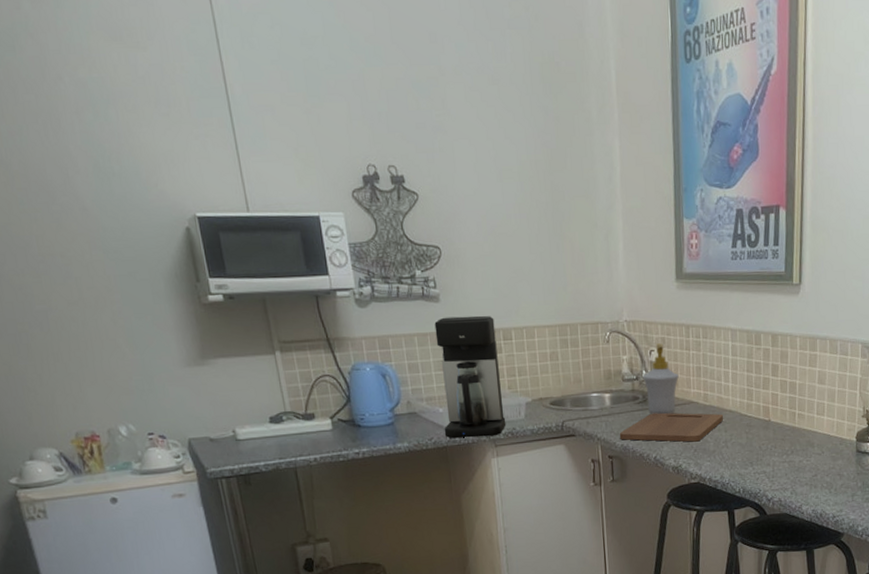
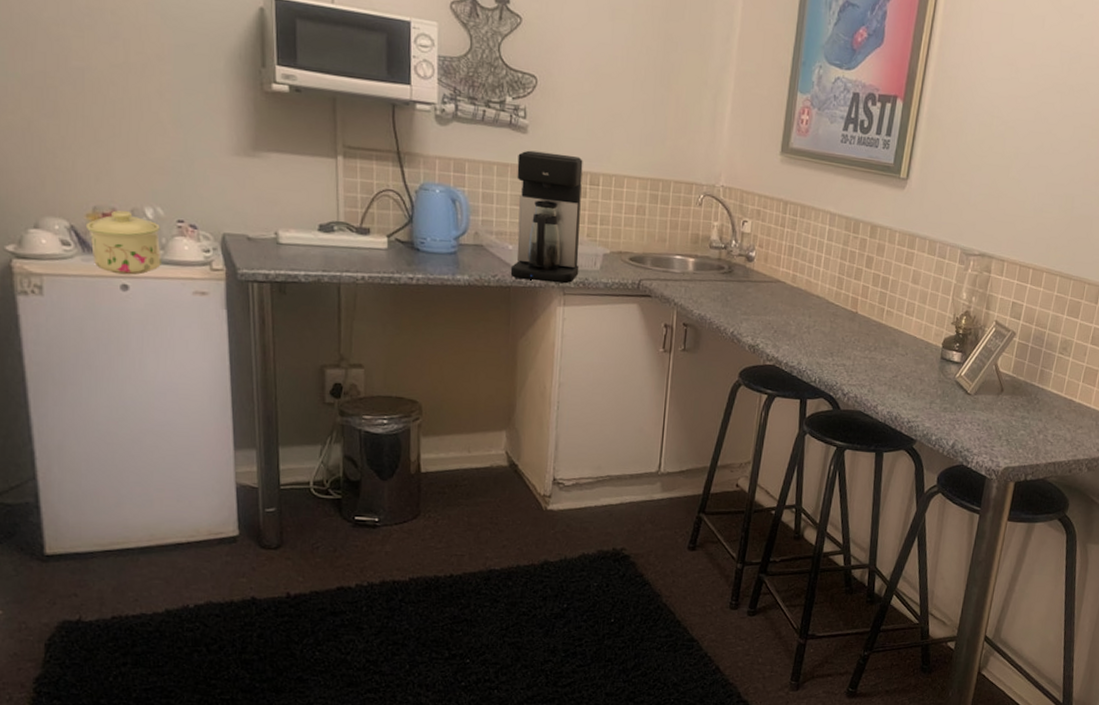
sugar bowl: none [71,431,141,490] -> present [85,209,161,275]
cutting board: present [619,412,724,442] -> none [697,285,810,323]
soap bottle: present [643,343,679,415] -> none [731,215,769,290]

